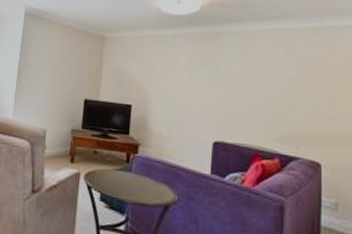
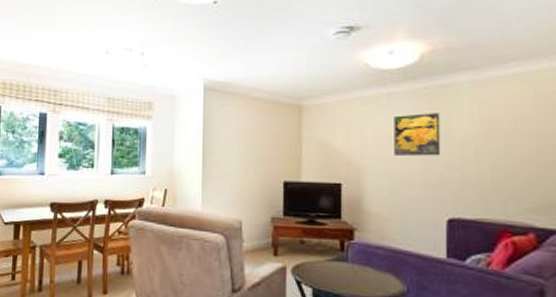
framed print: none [175,53,213,89] -> present [394,113,441,156]

